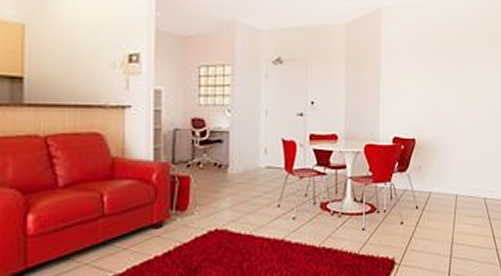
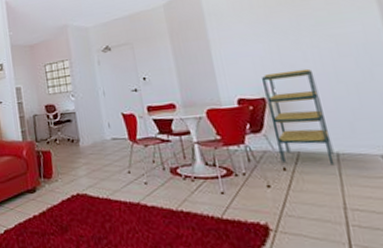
shelving unit: none [415,115,455,206] -> present [262,68,335,166]

